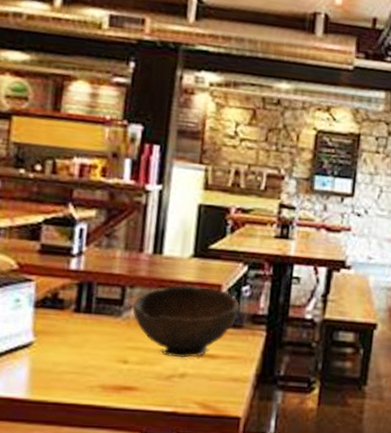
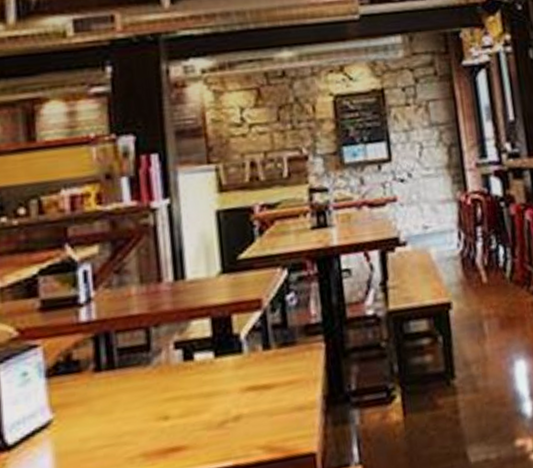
bowl: present [132,284,241,358] -> none [161,304,289,399]

